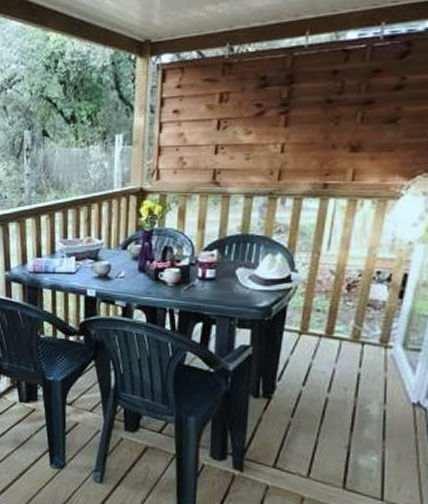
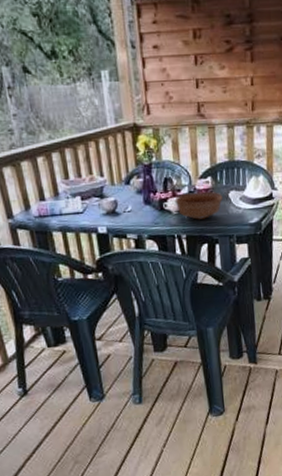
bowl: none [172,265,228,295] -> present [174,191,223,220]

